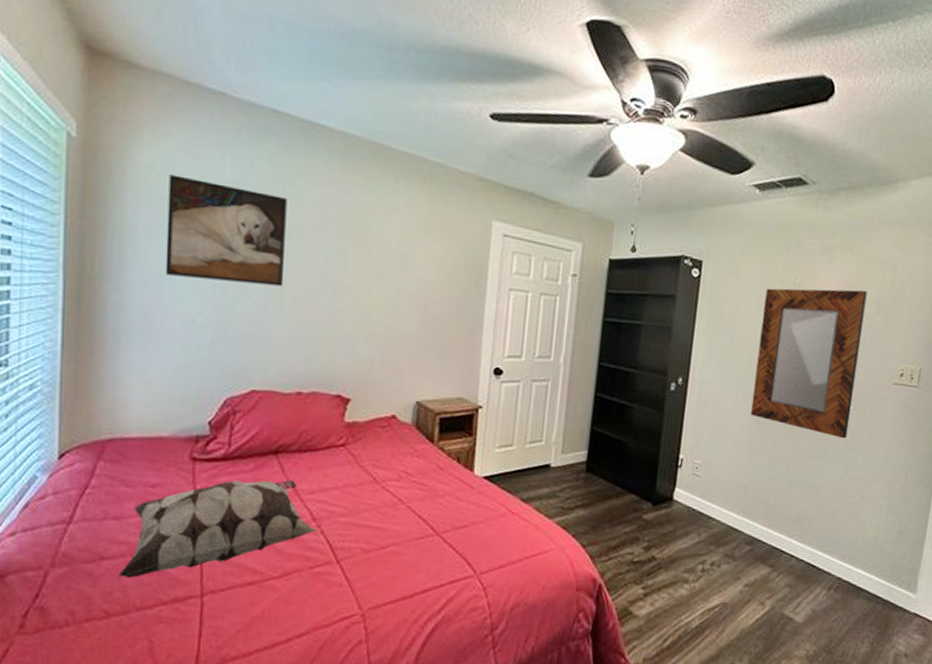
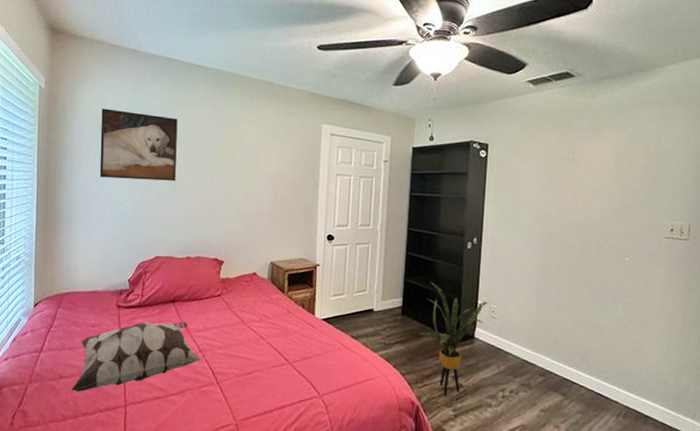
house plant: none [606,430,692,571] -> present [419,281,489,396]
home mirror: present [750,288,867,439] -> none [537,160,634,286]

